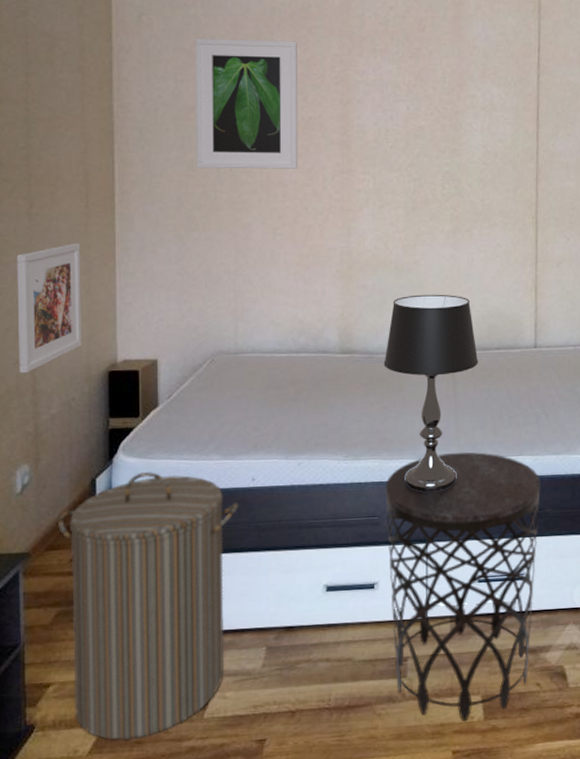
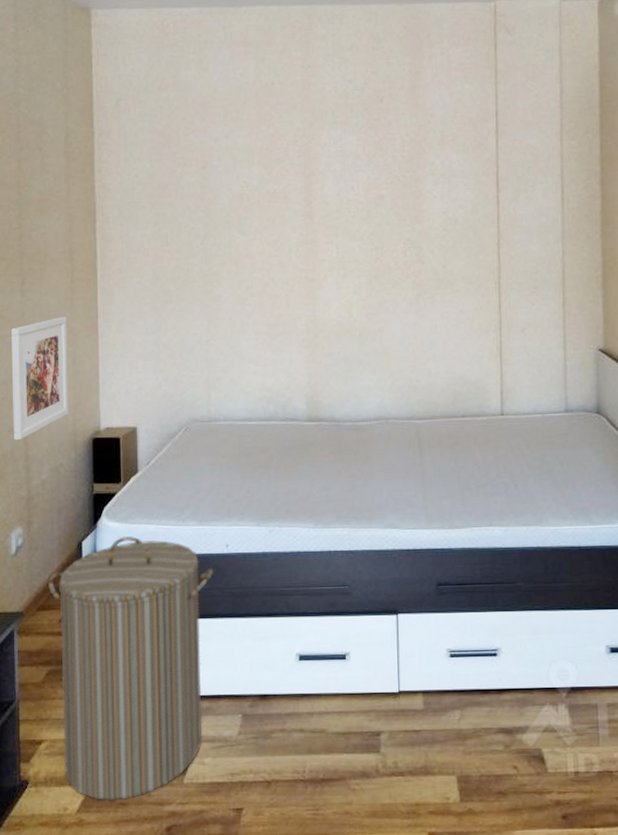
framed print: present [195,38,298,169] -> none [168,118,265,243]
table lamp: present [383,294,479,492] -> none [350,361,445,562]
side table: present [385,452,541,721] -> none [354,521,512,802]

